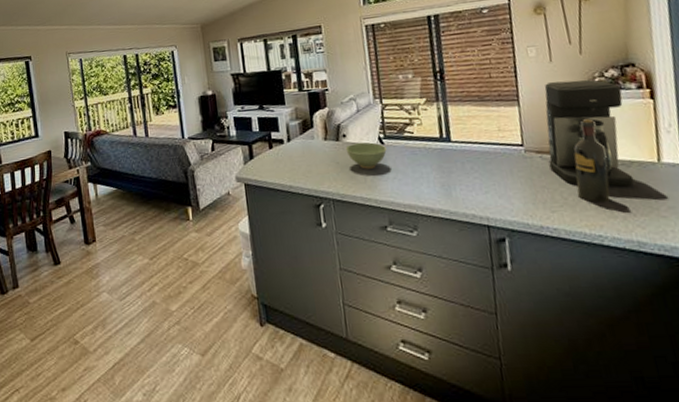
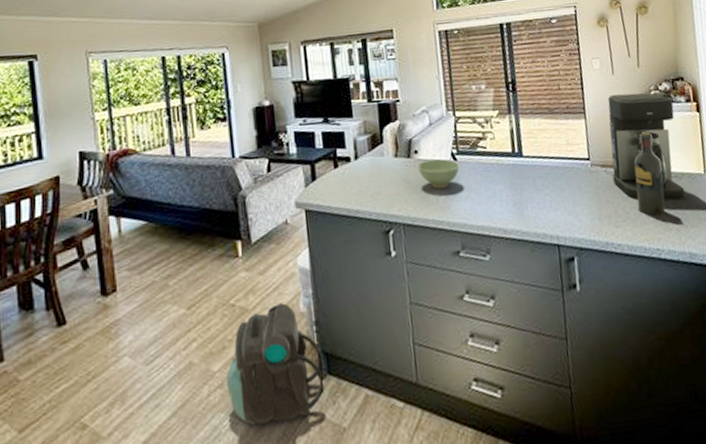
backpack: none [182,260,264,357] -> present [226,303,324,426]

